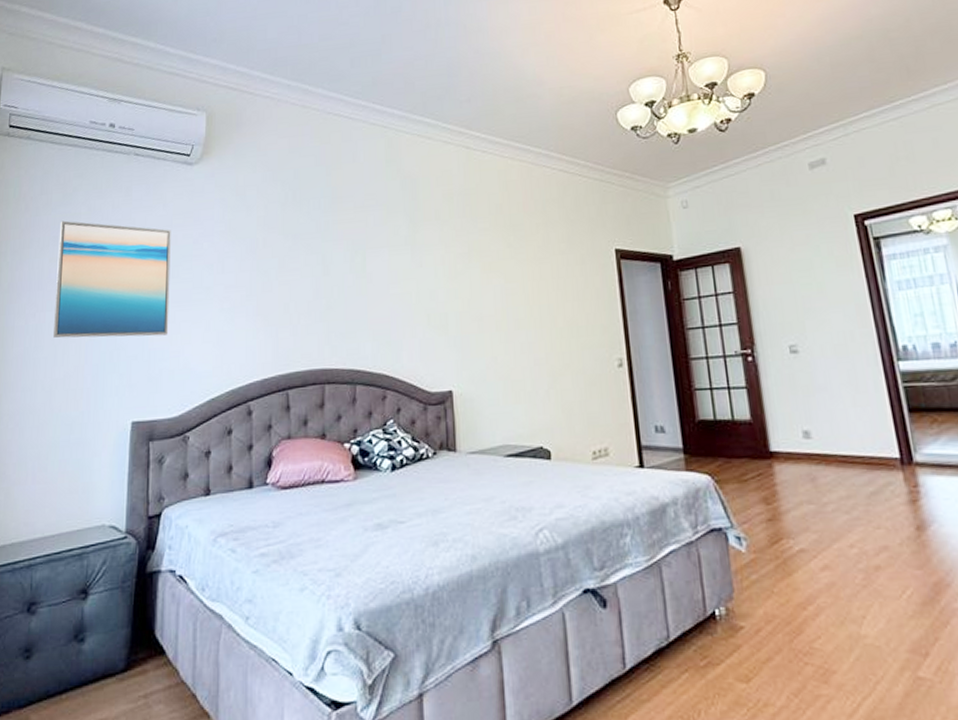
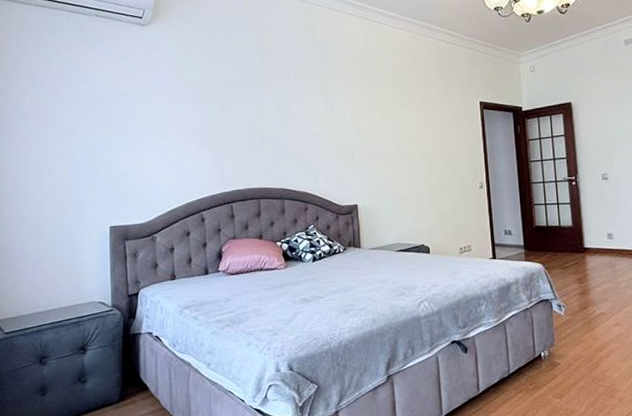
wall art: present [53,220,171,338] -> none [36,68,135,162]

